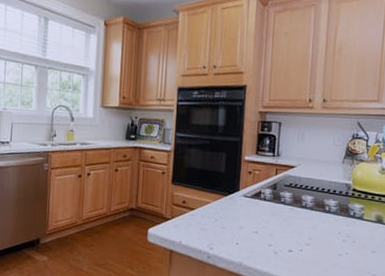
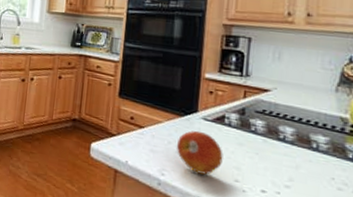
fruit: none [222,207,260,244] -> present [176,130,223,175]

